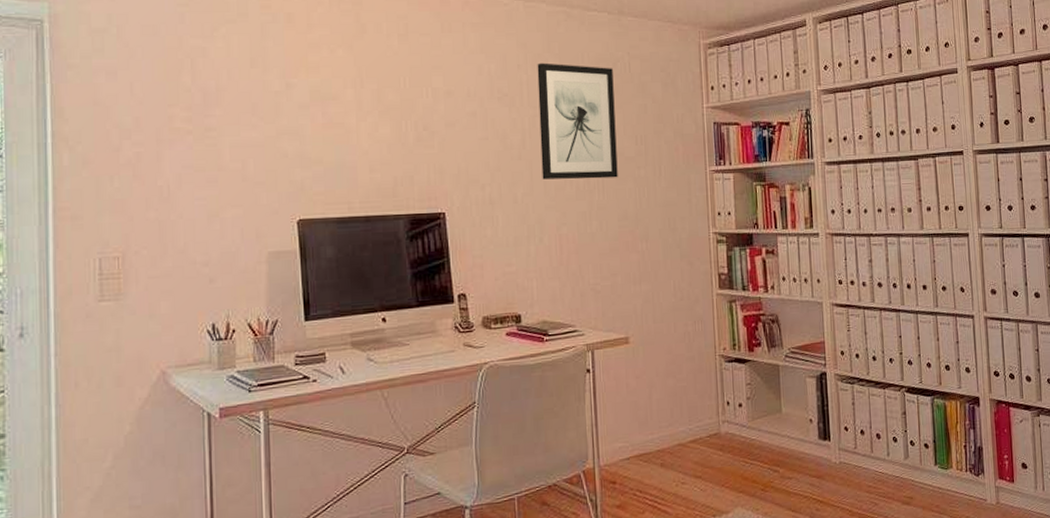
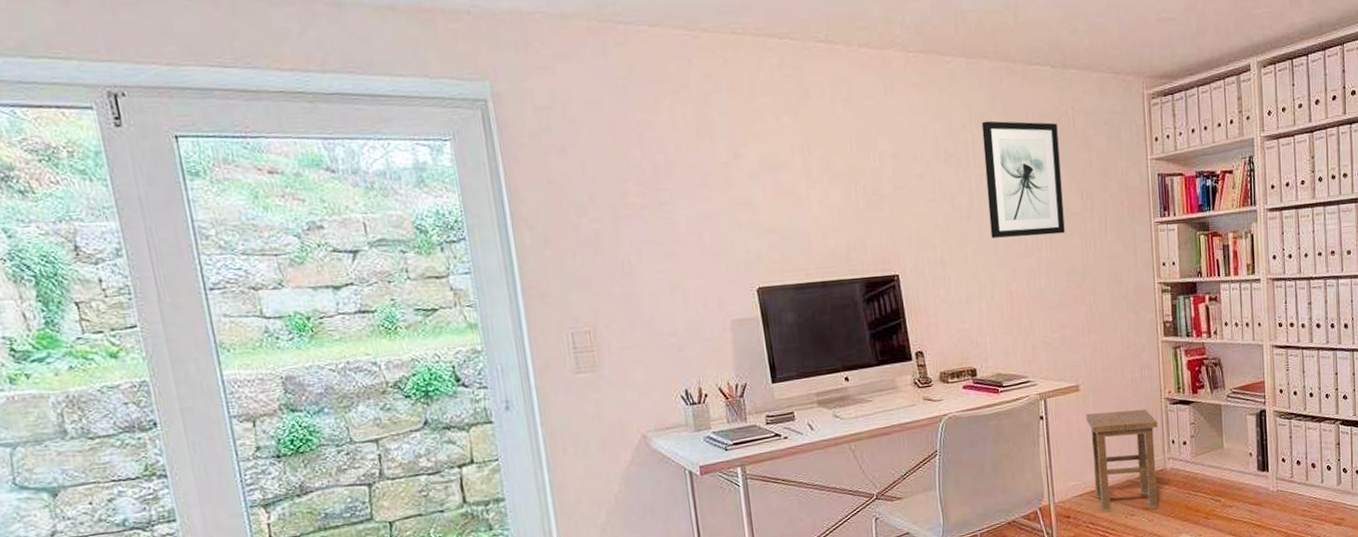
stool: none [635,366,712,480] -> present [1086,409,1158,513]

